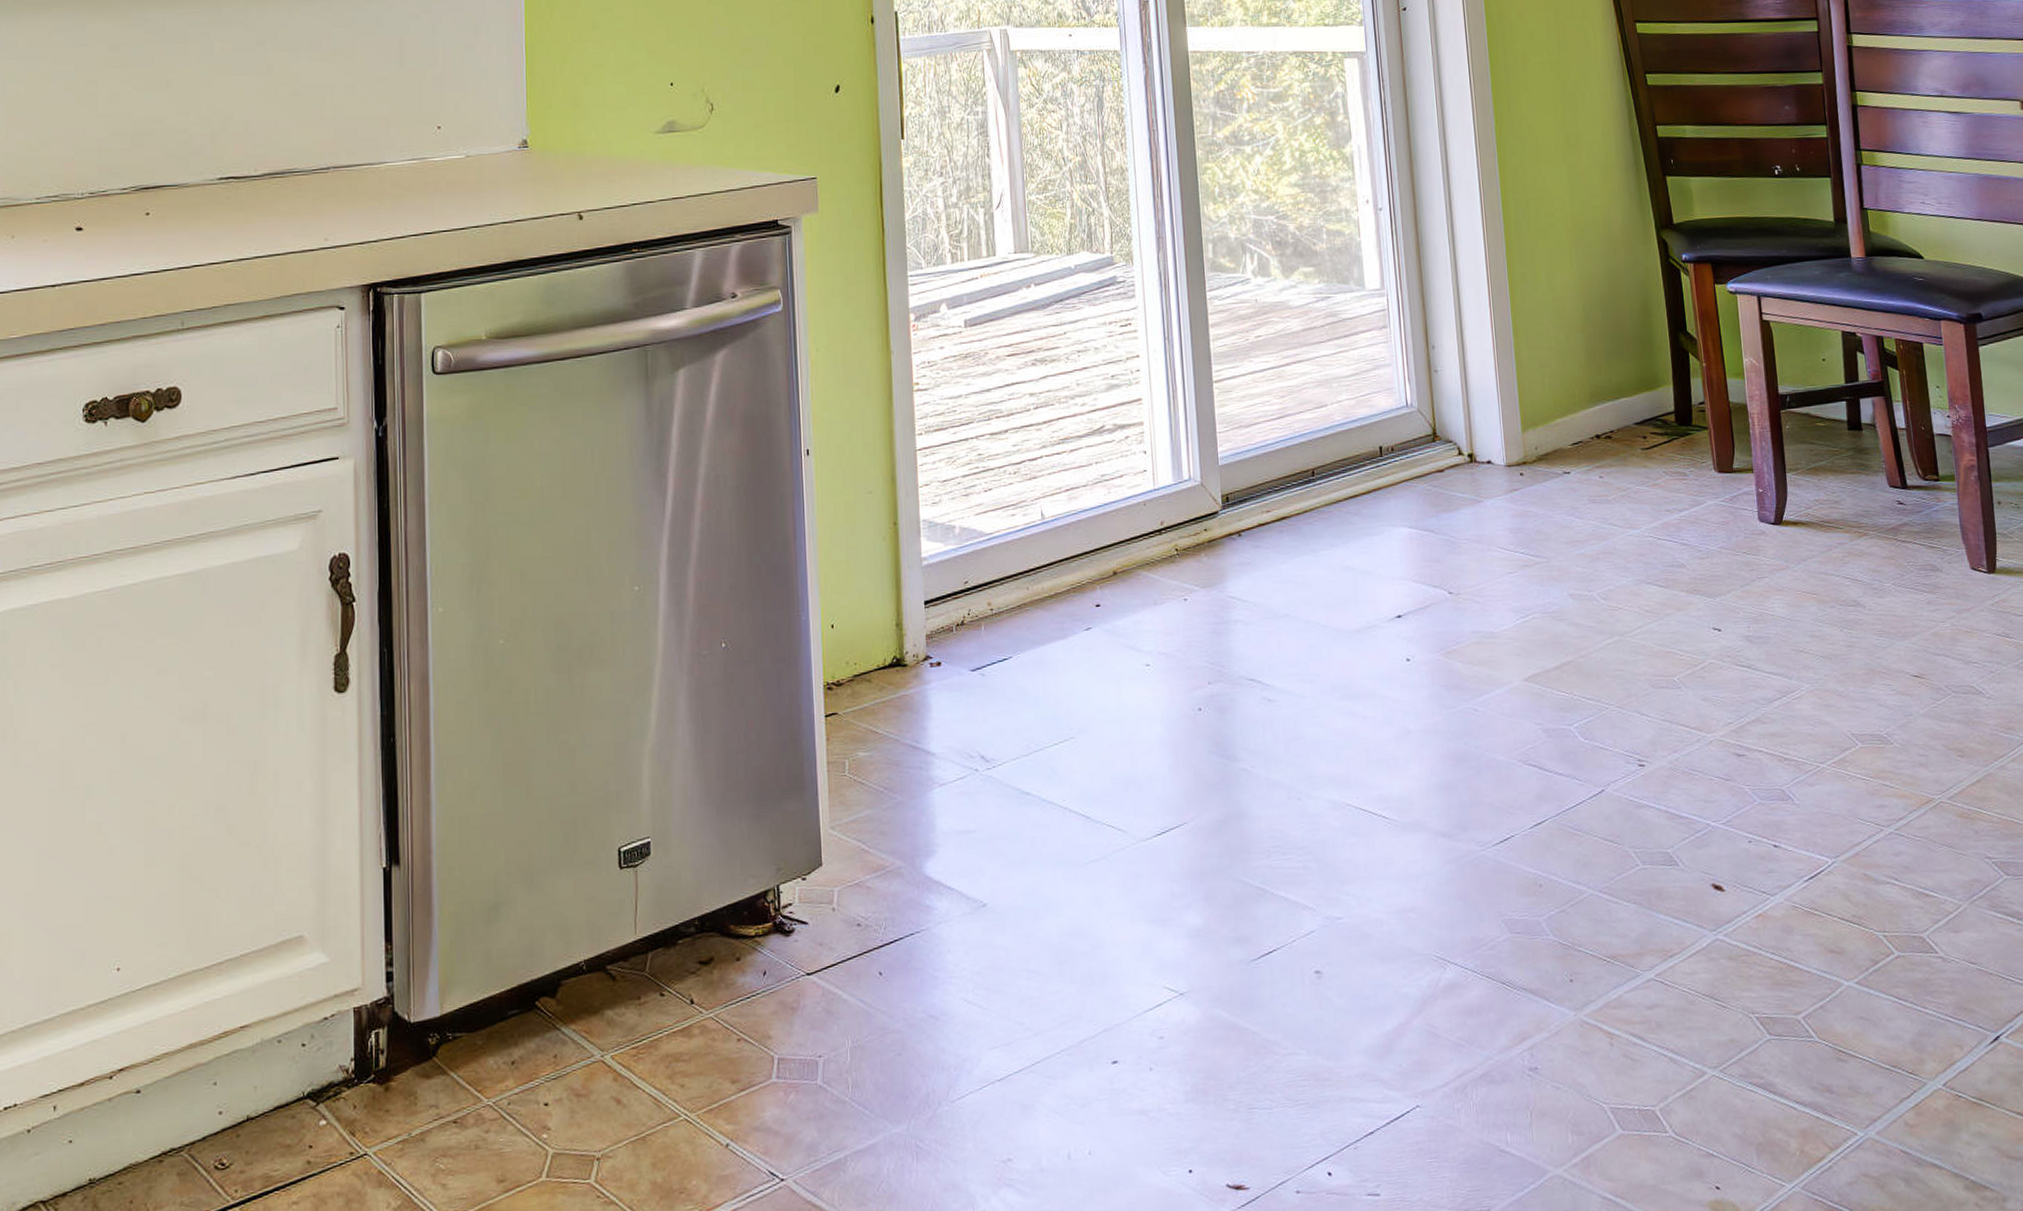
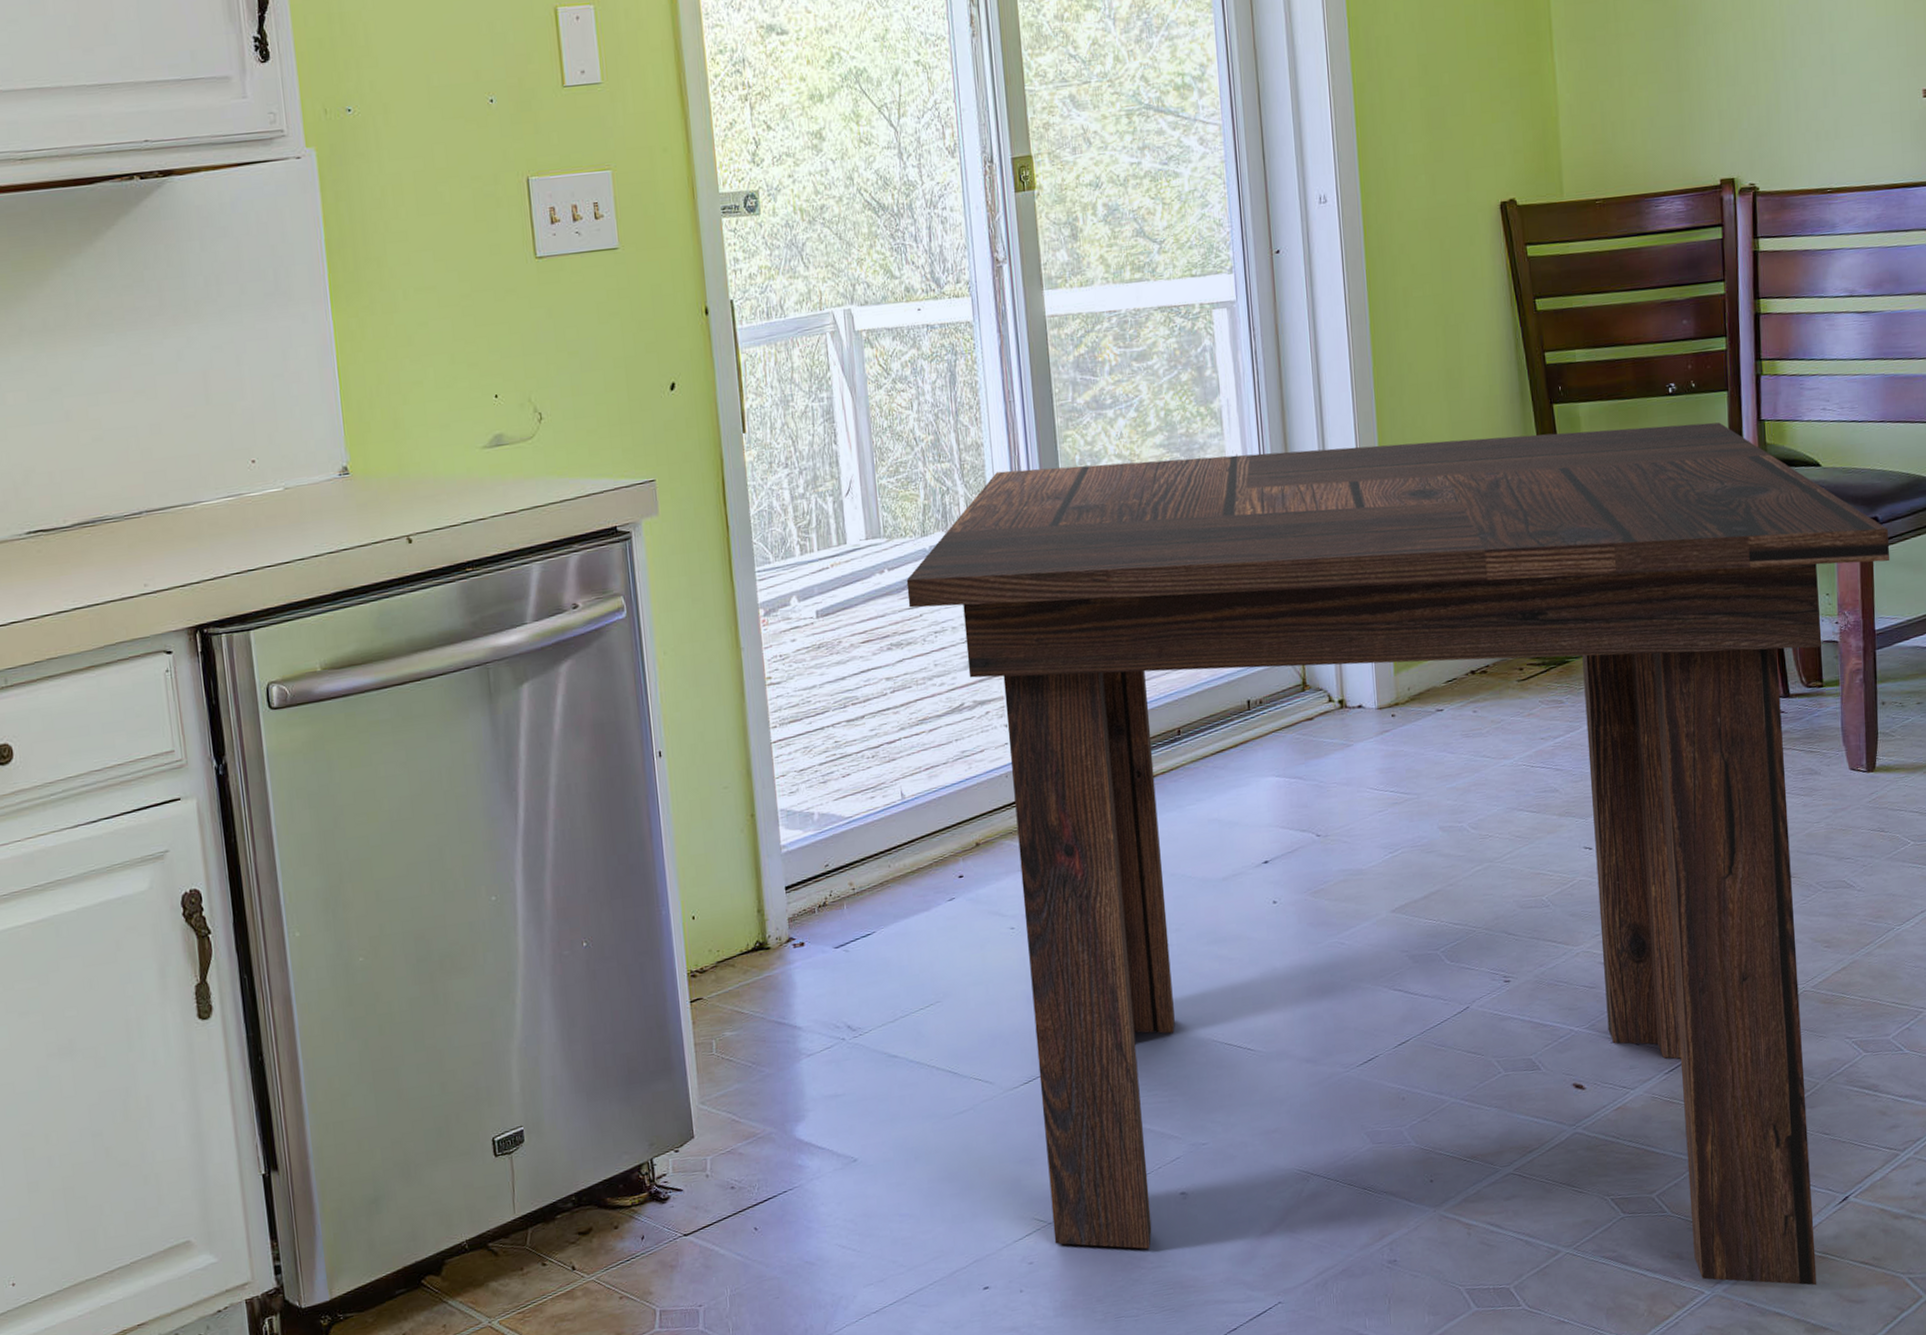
dining table: none [1052,197,1996,1136] -> present [906,422,1890,1286]

